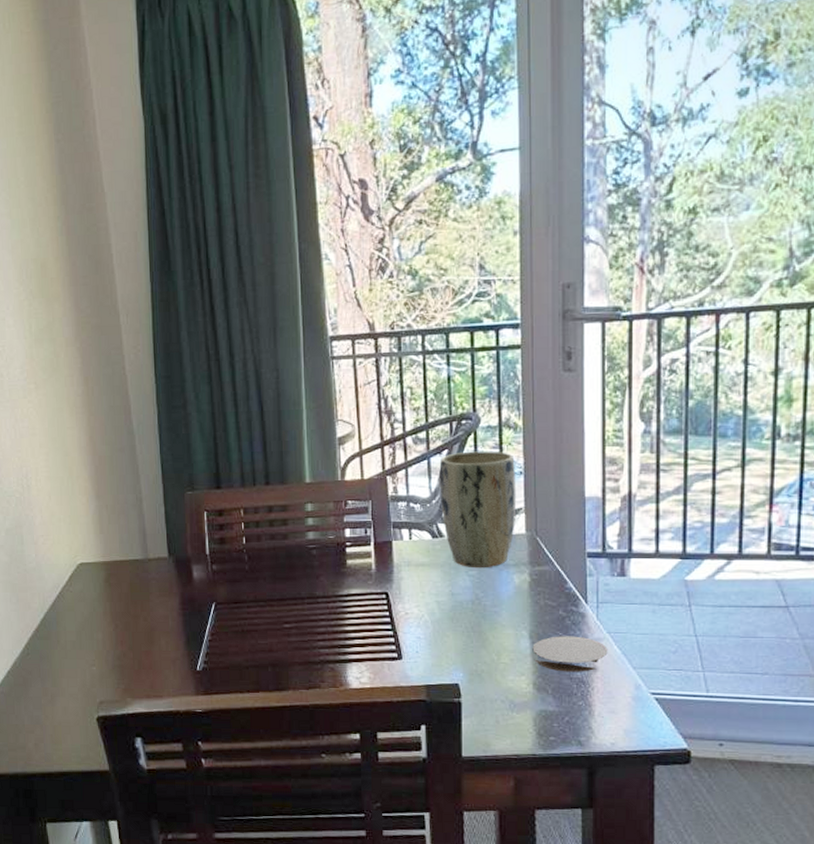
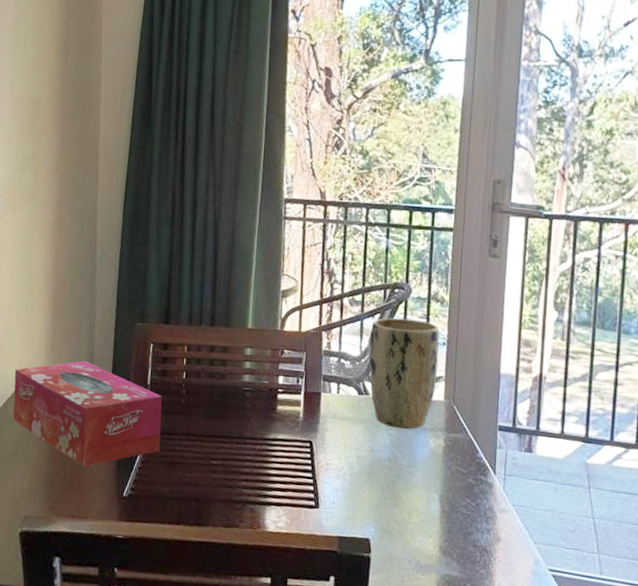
tissue box: none [65,539,229,646] -> present [13,361,162,467]
coaster: present [532,636,608,672] -> none [441,502,512,541]

